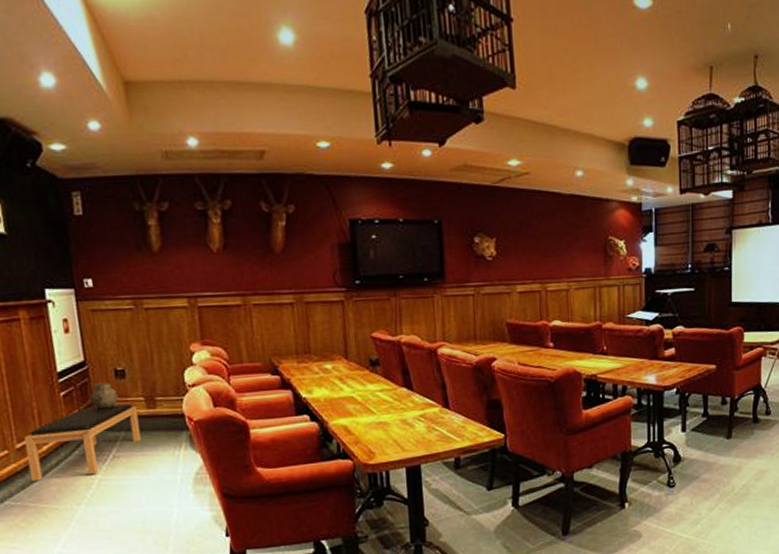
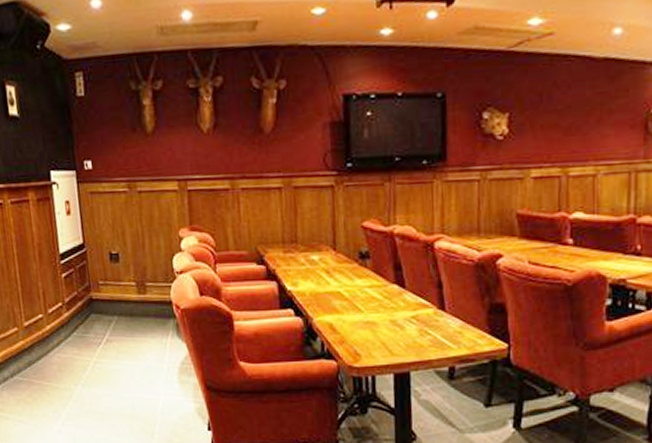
bench: present [24,403,142,482] -> none [31,287,133,359]
ceramic pot: present [88,382,119,410] -> none [86,266,113,293]

